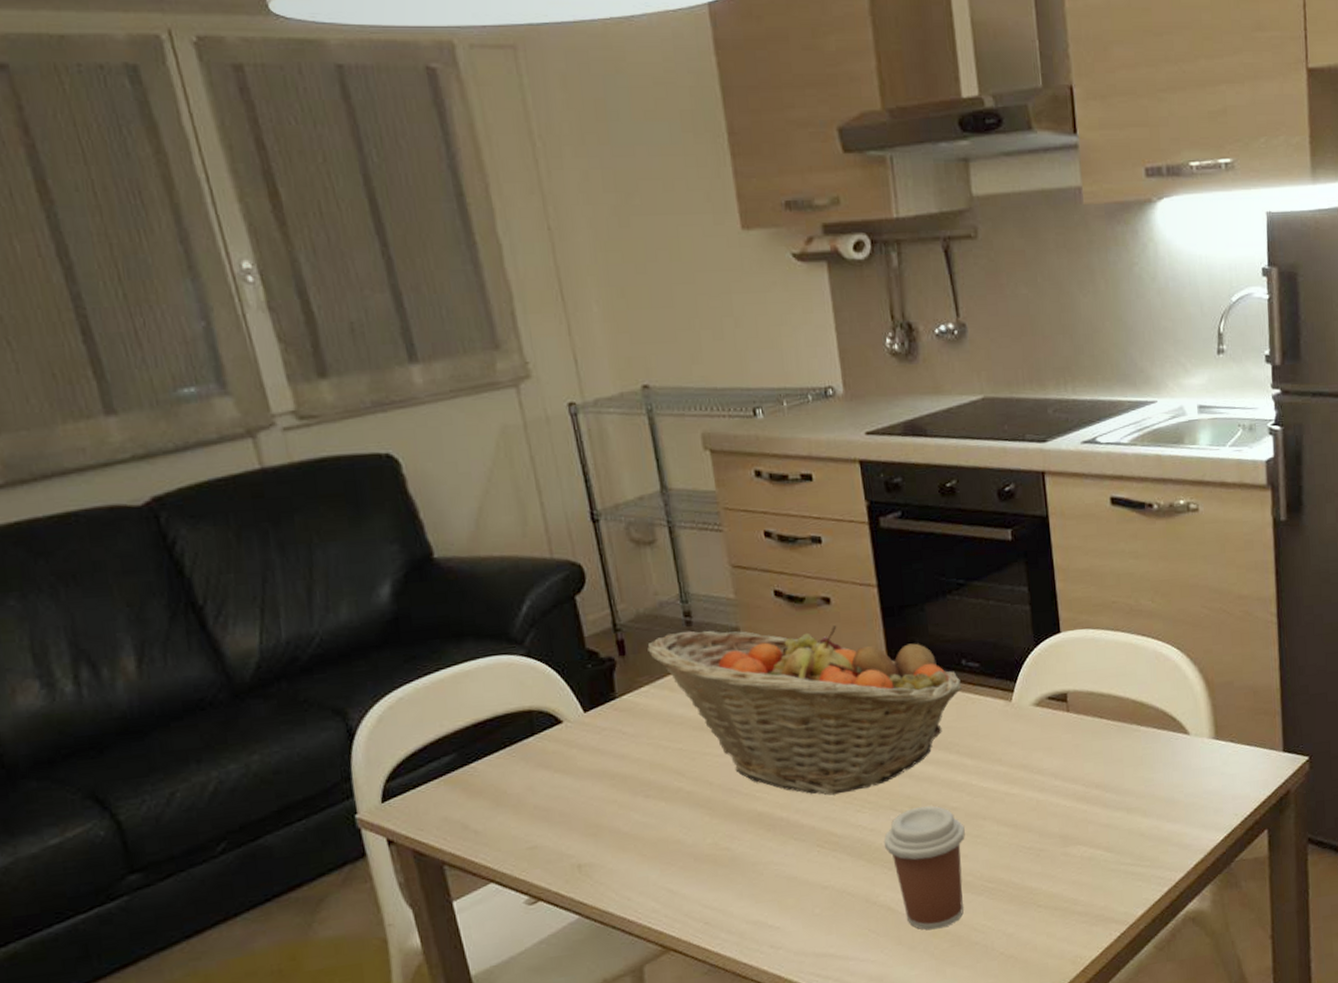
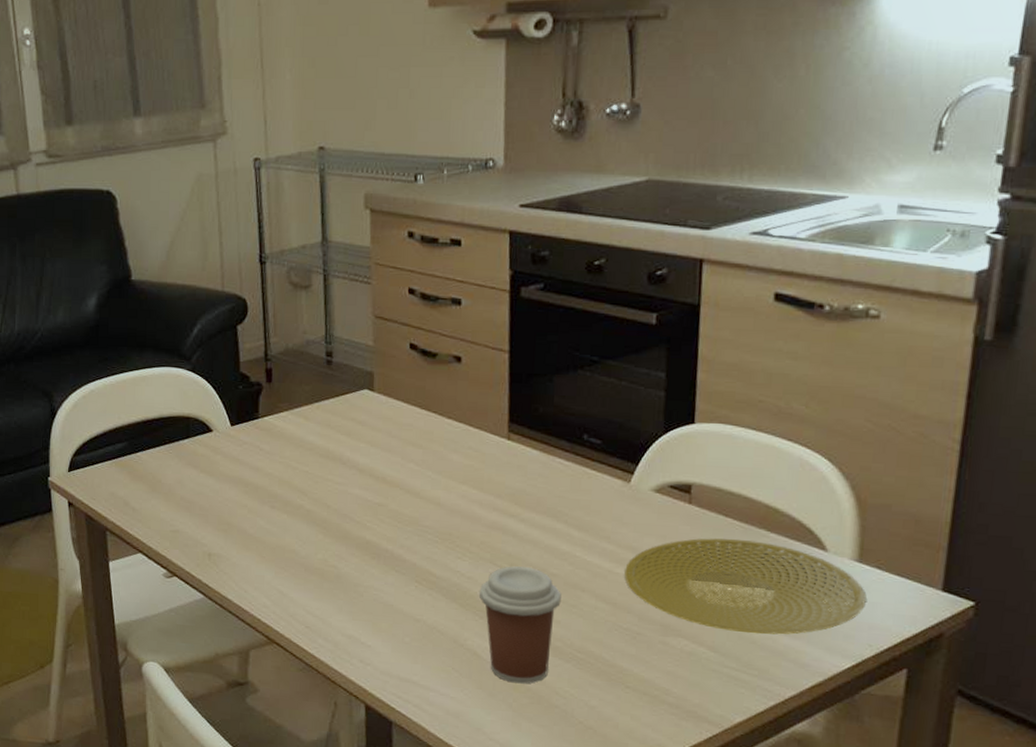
fruit basket: present [647,625,962,796] -> none [291,369,581,539]
plate: none [1020,736,1227,829] -> present [624,538,867,635]

